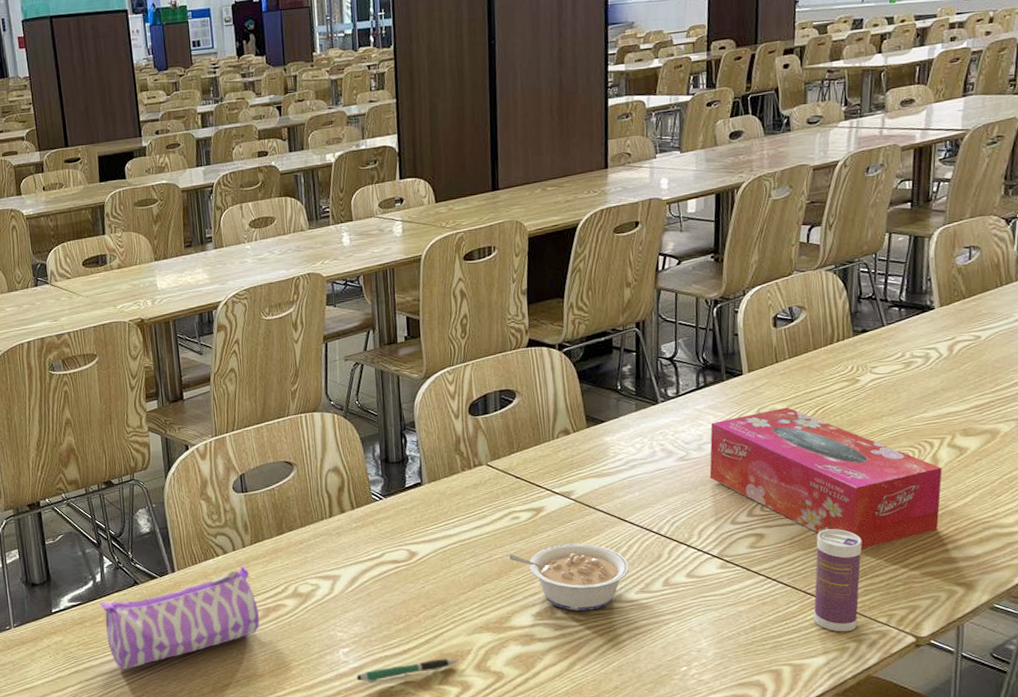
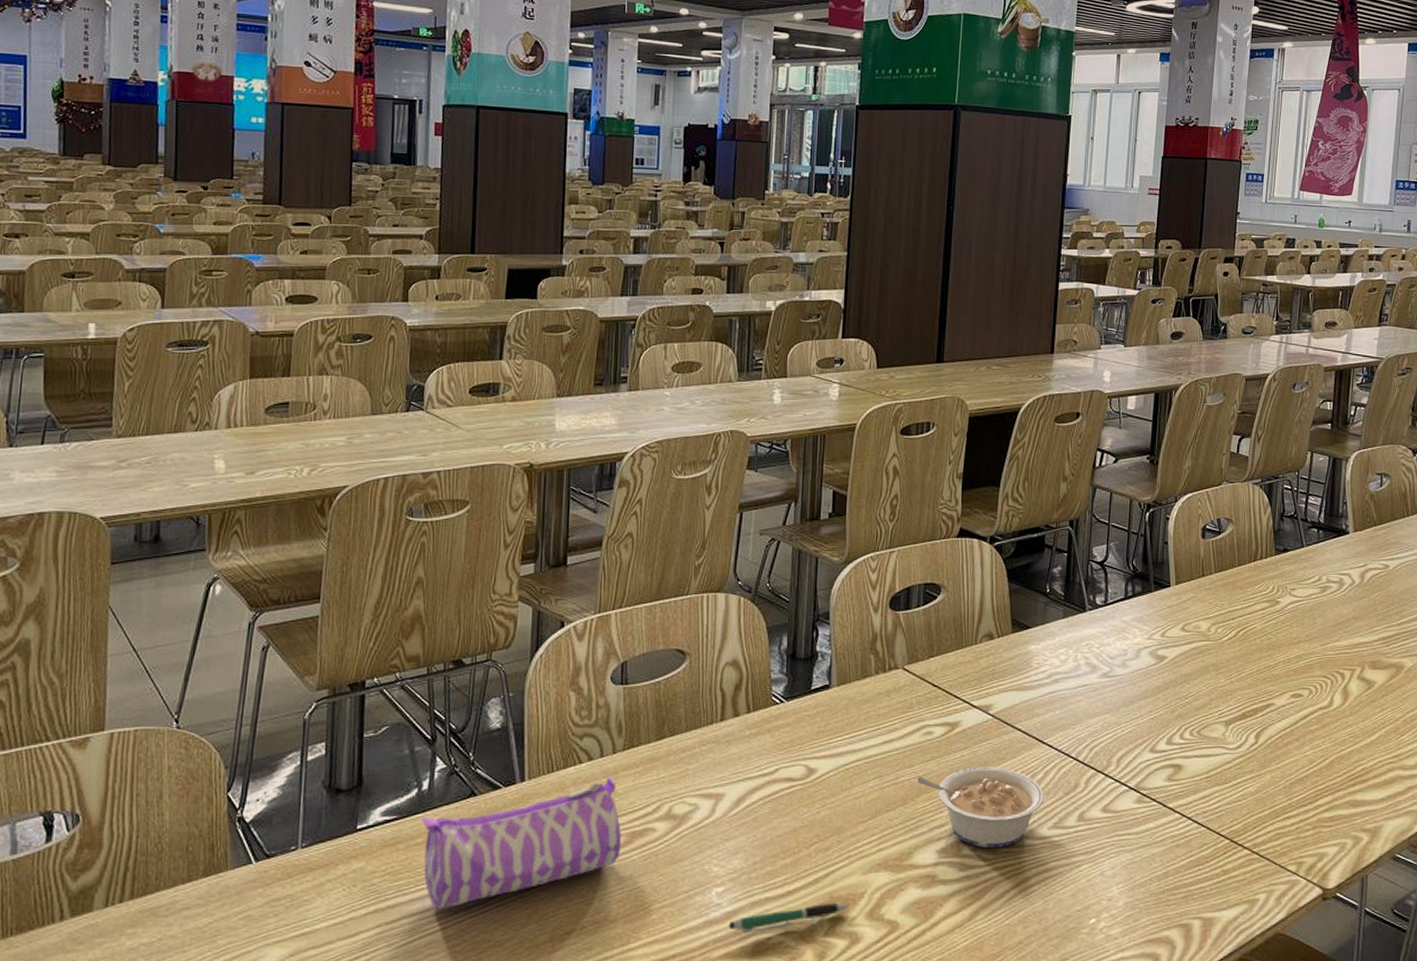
tissue box: present [709,407,942,549] -> none [1132,625,1352,787]
beverage can: present [813,529,862,632] -> none [1225,763,1276,881]

